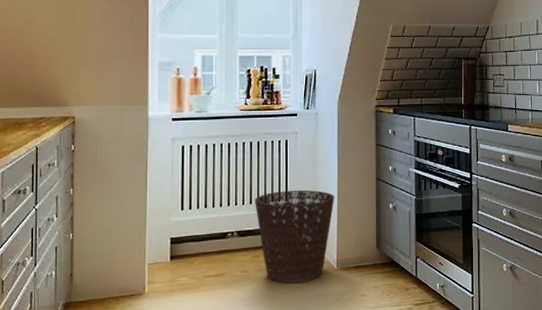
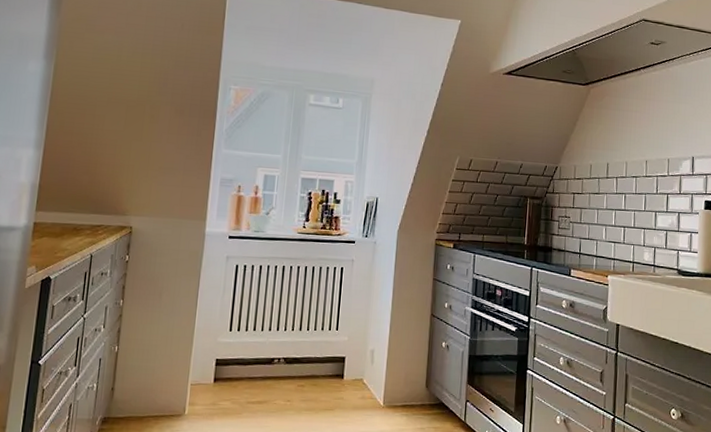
basket: present [254,190,335,283] -> none [304,319,387,417]

